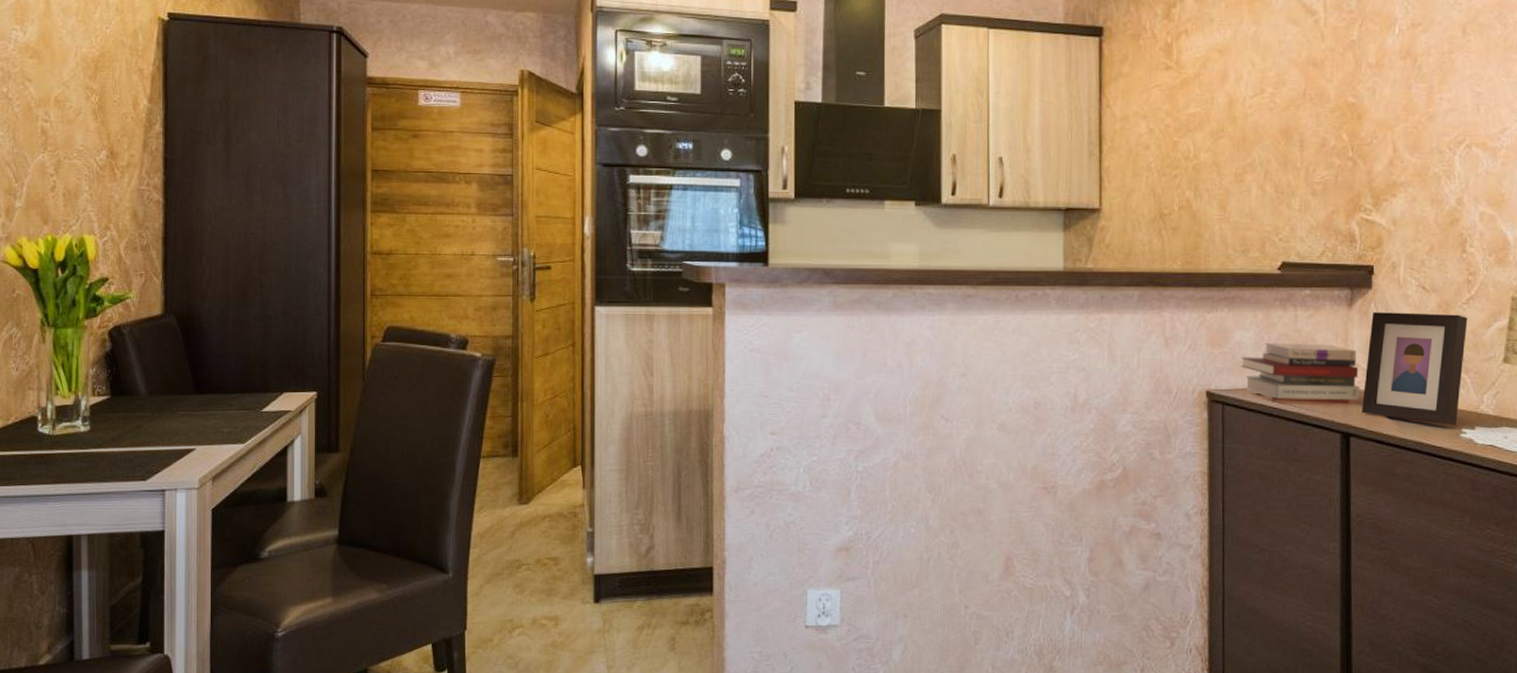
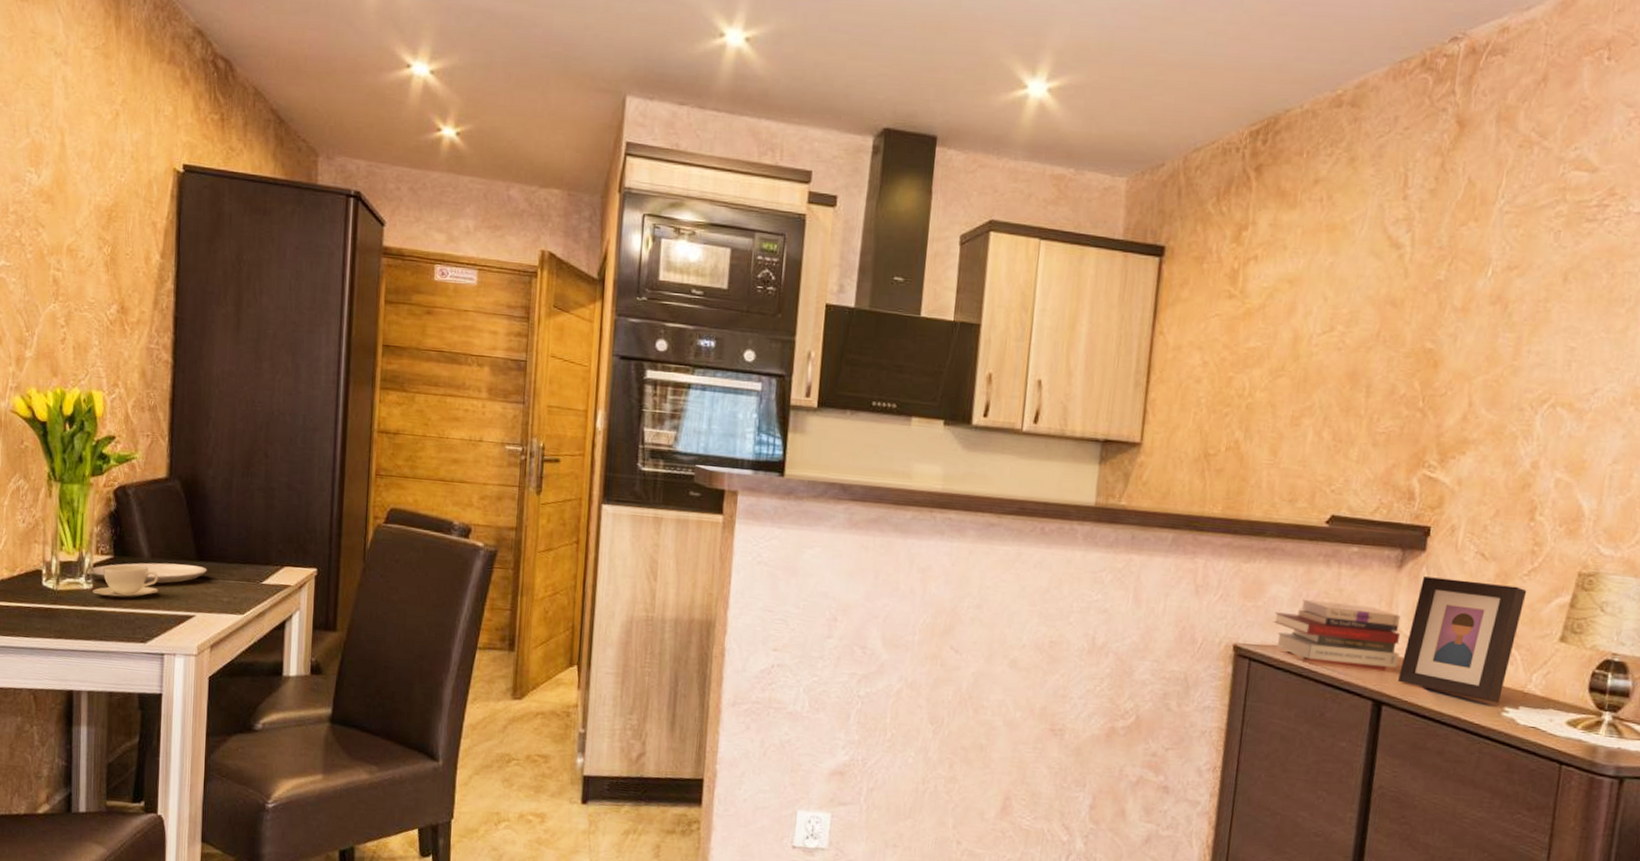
plate: none [85,399,206,421] -> present [89,562,207,584]
teacup: none [90,403,157,438] -> present [93,565,159,598]

